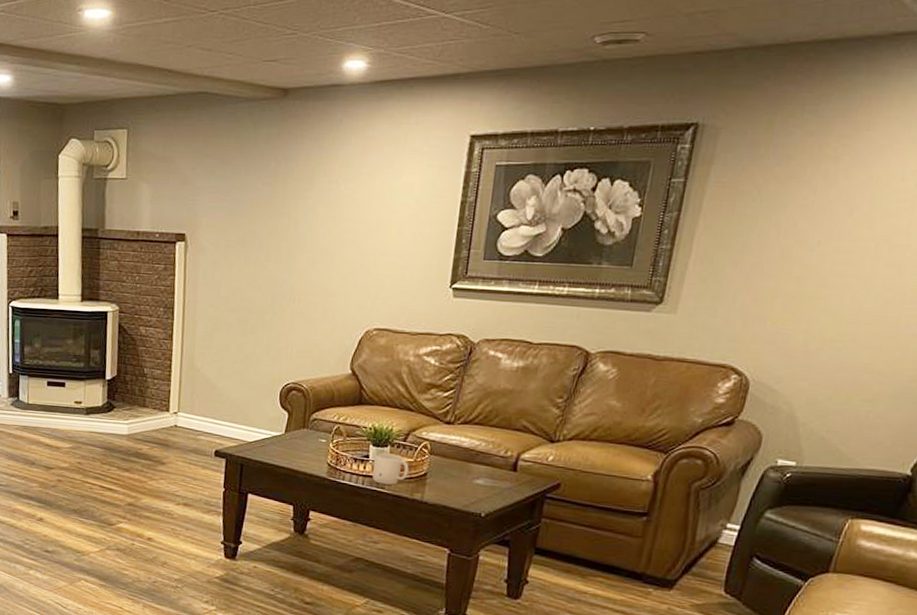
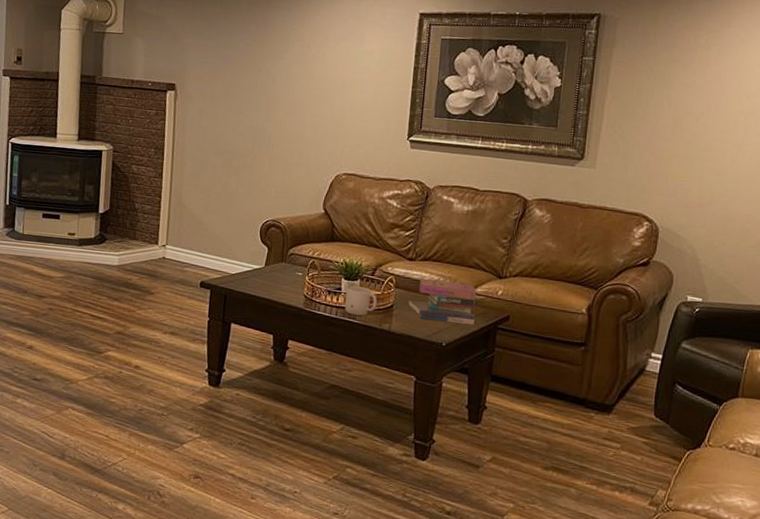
books: none [444,443,525,495] -> present [408,278,478,326]

